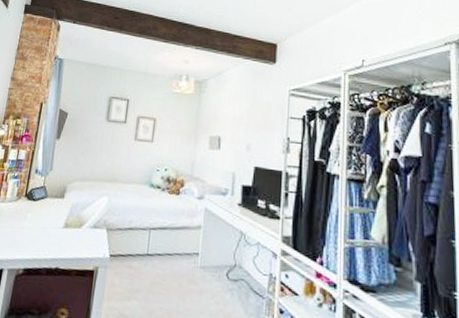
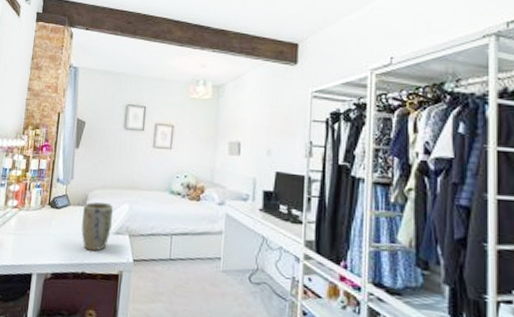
plant pot: none [57,194,92,246] -> present [81,202,113,251]

